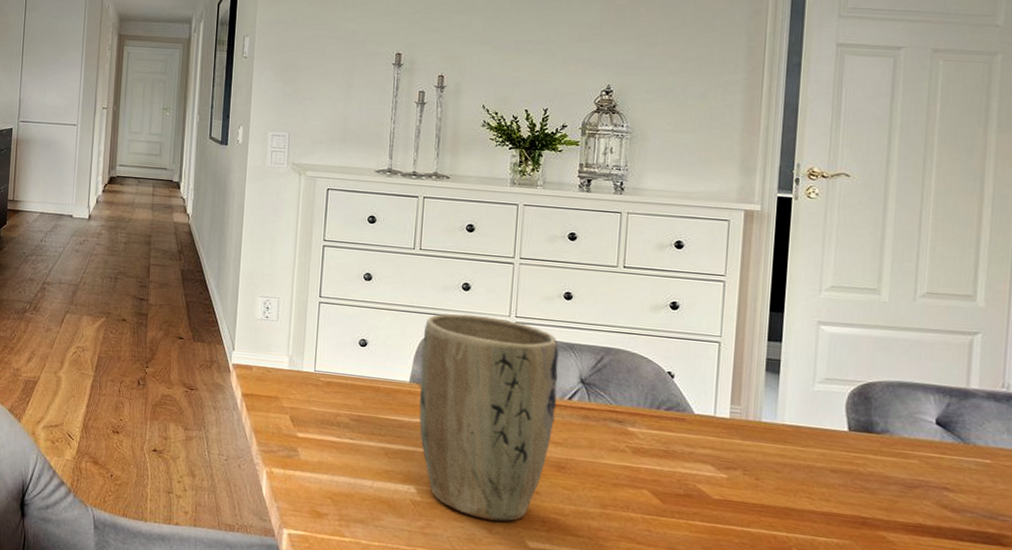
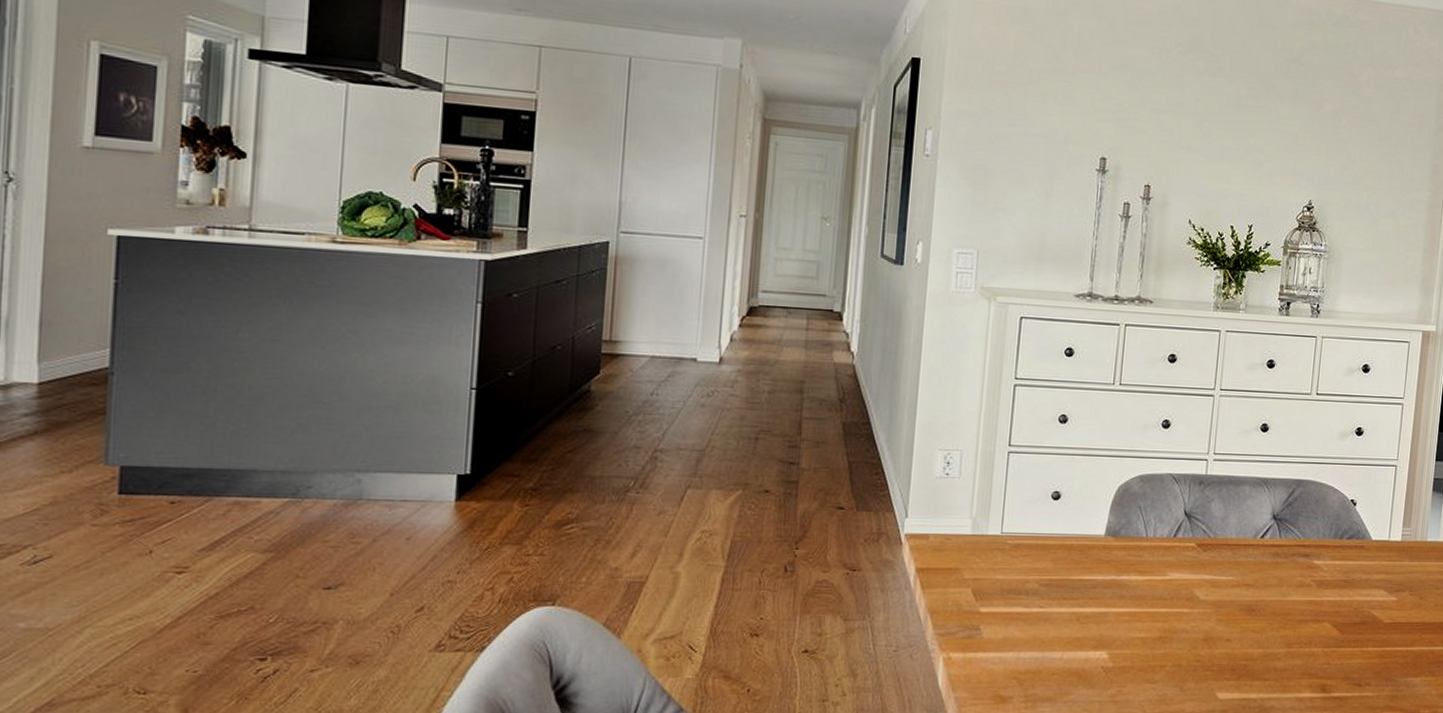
plant pot: present [419,314,559,522] -> none [1113,455,1254,677]

